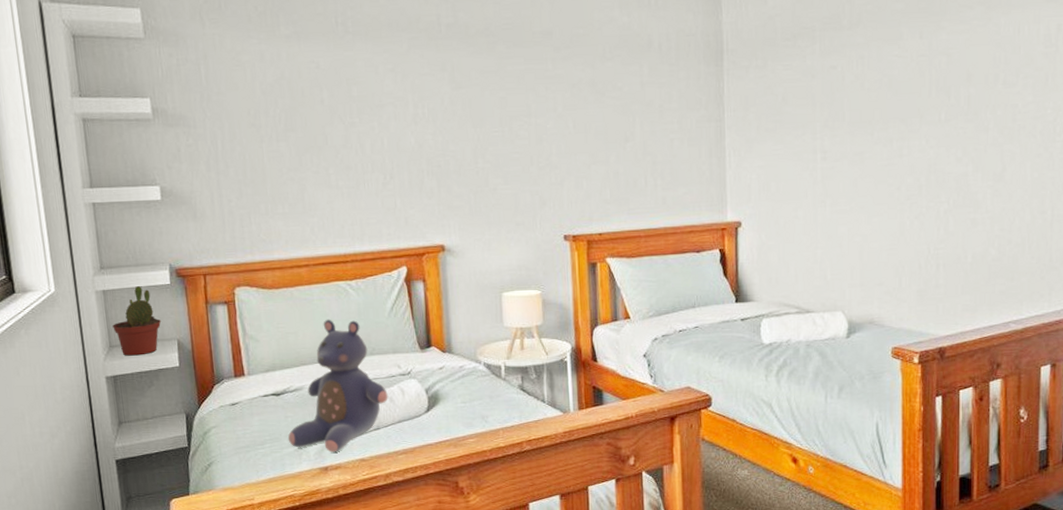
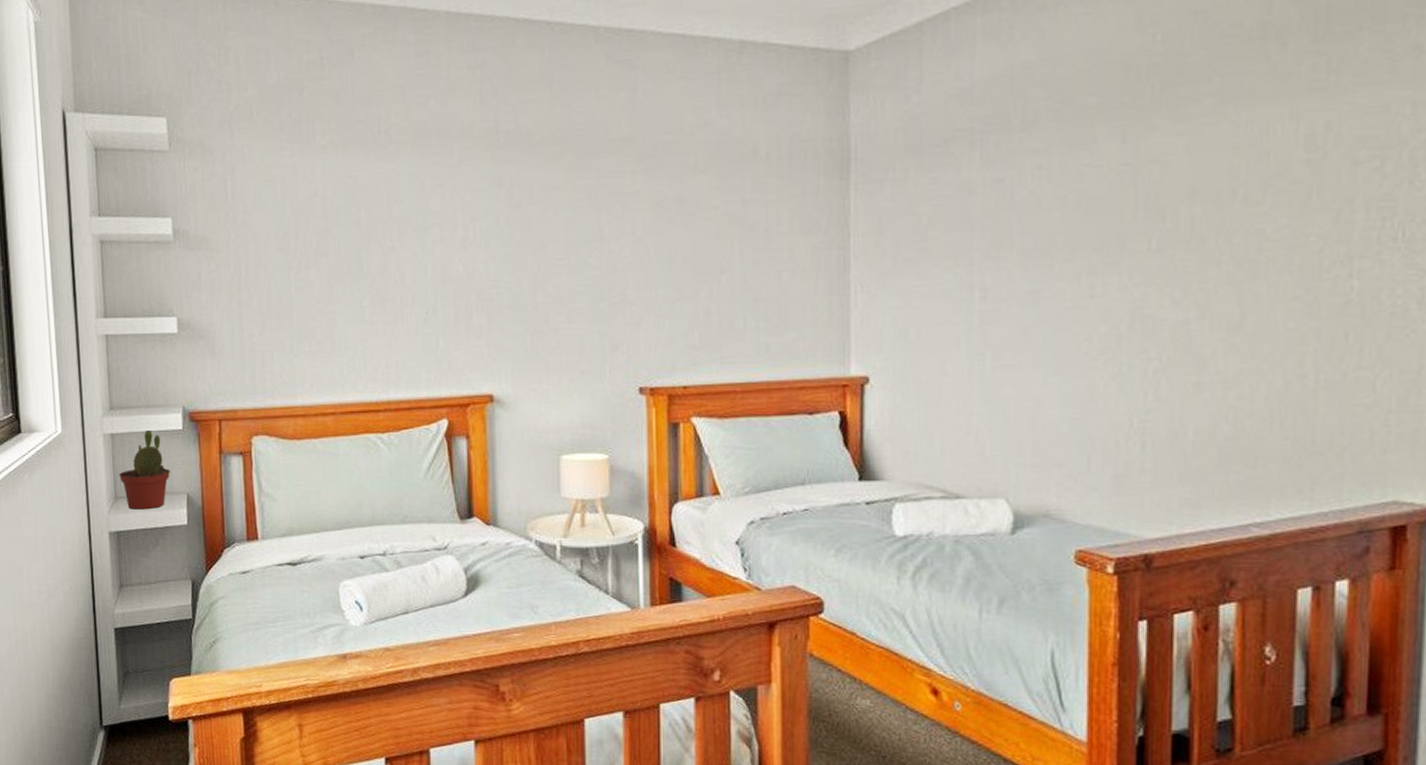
teddy bear: present [287,319,388,453] -> none [302,478,420,638]

